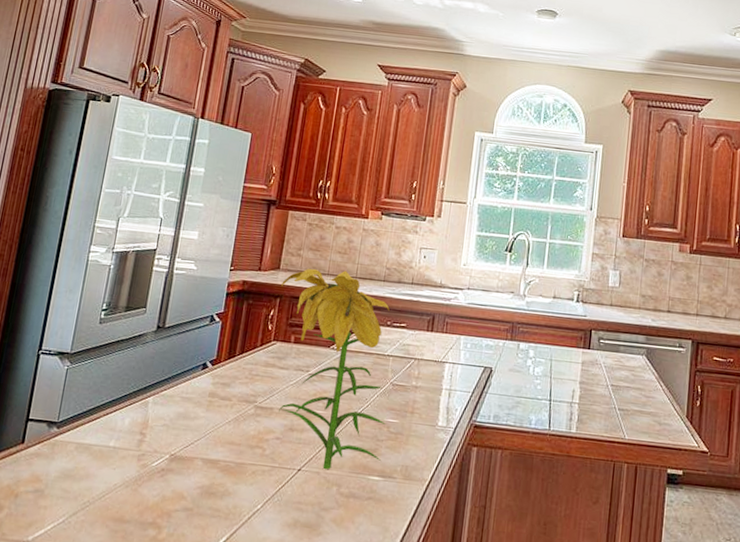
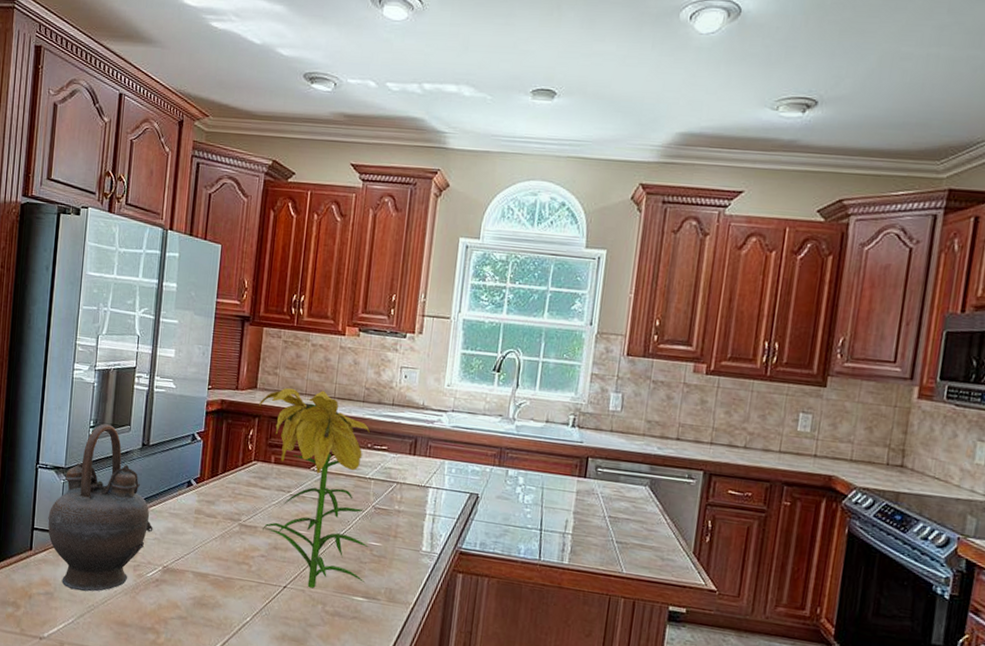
teapot: none [45,306,163,487] -> present [48,424,153,592]

